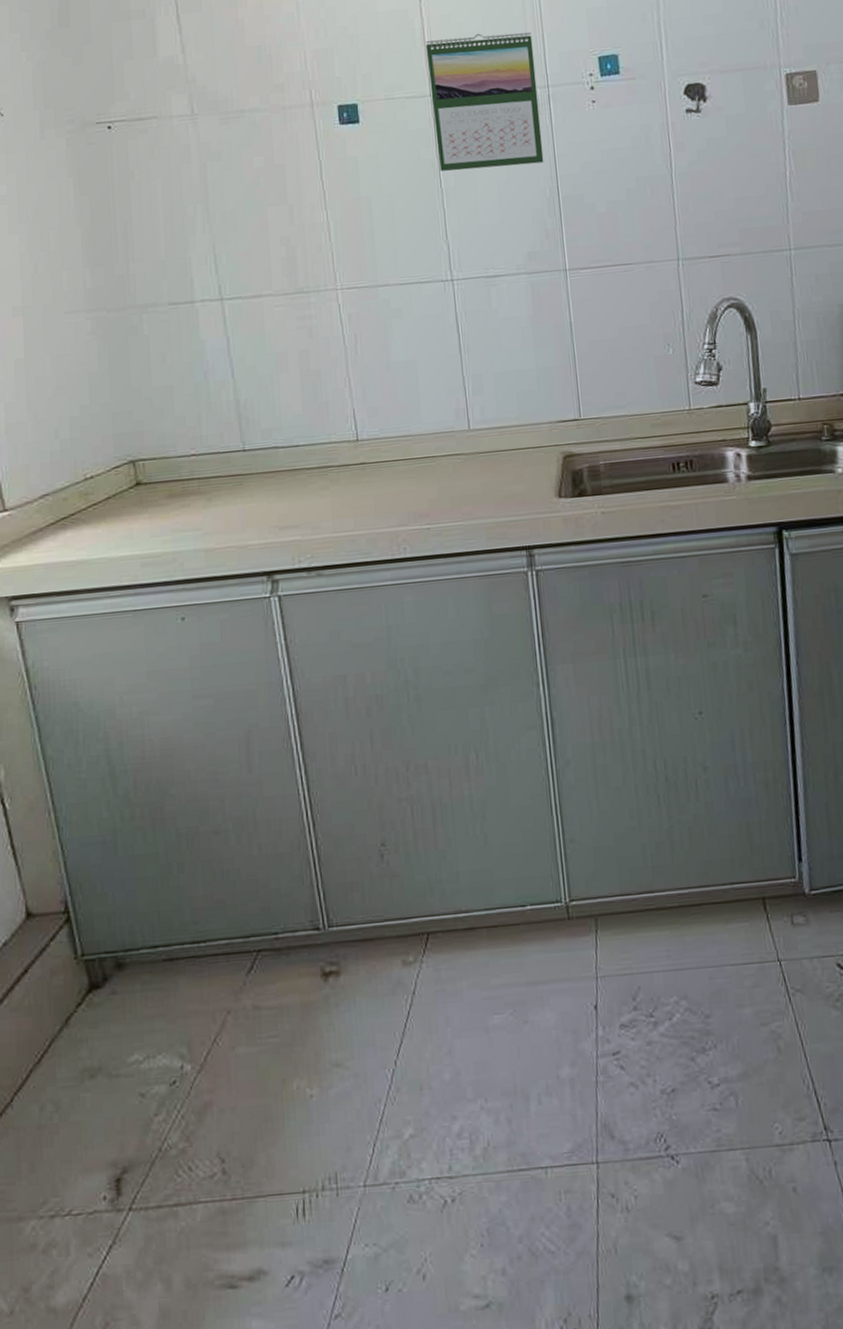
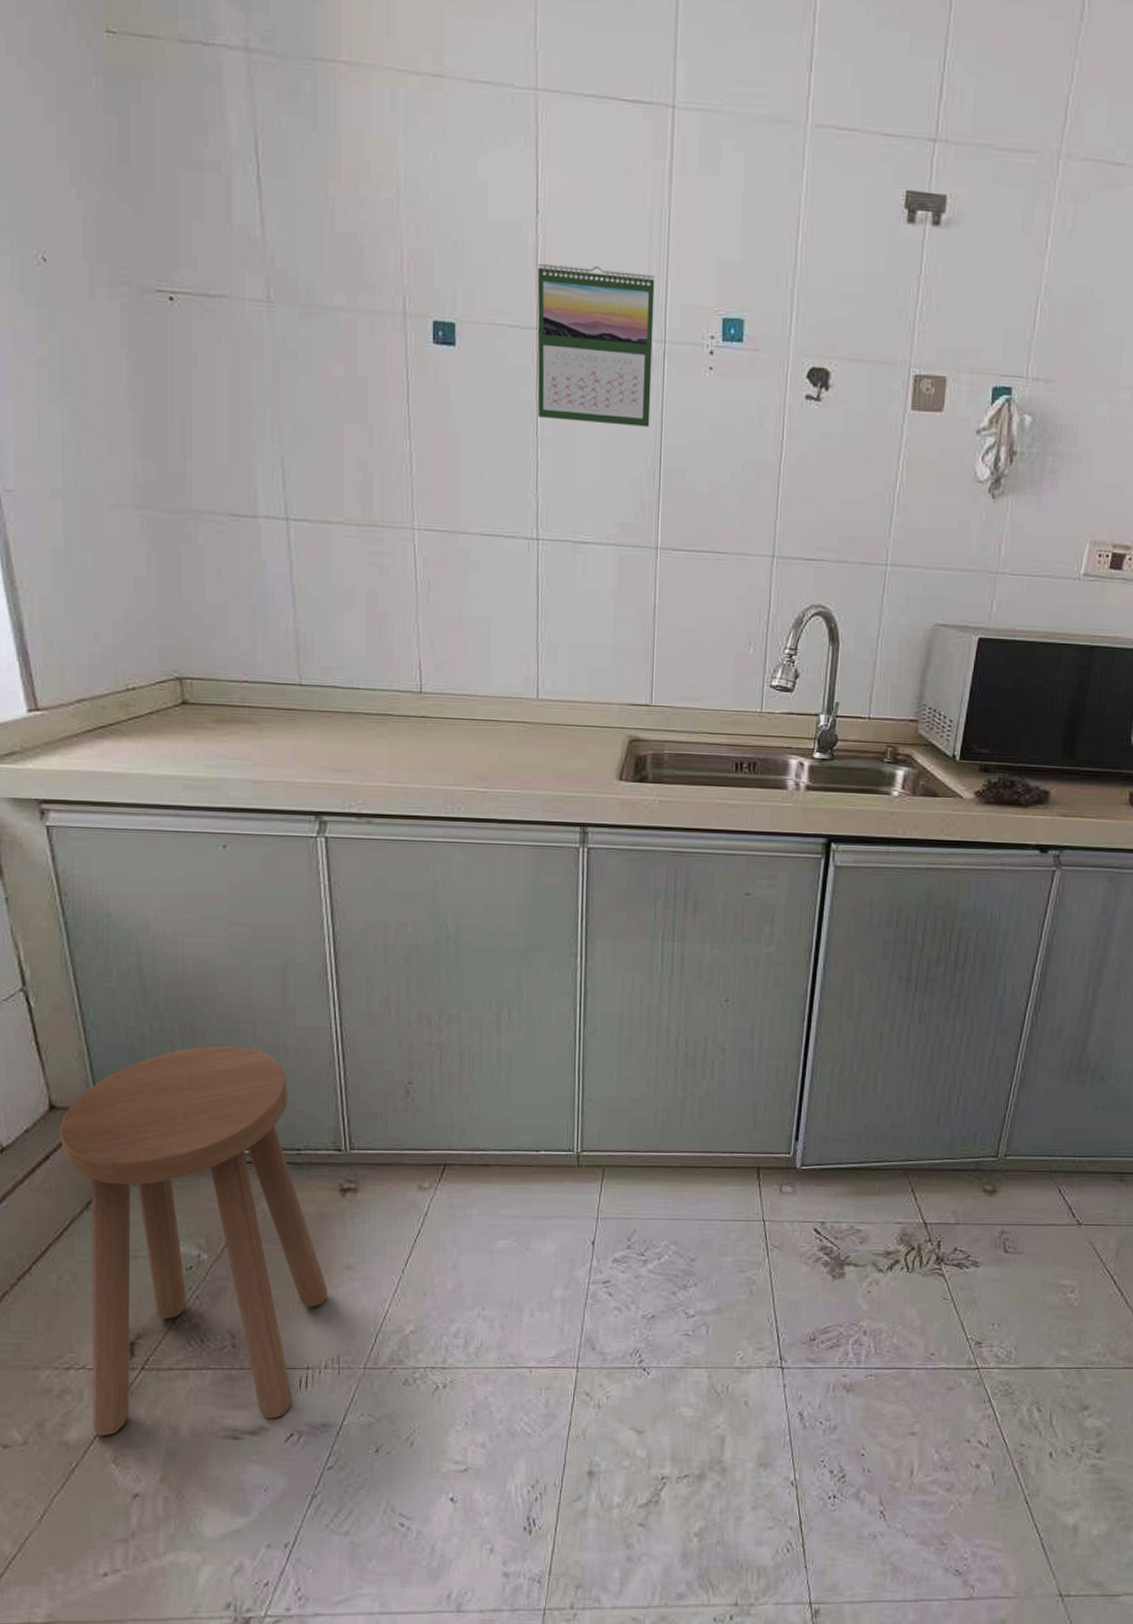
stool: none [37,826,318,1297] -> present [59,1046,327,1436]

